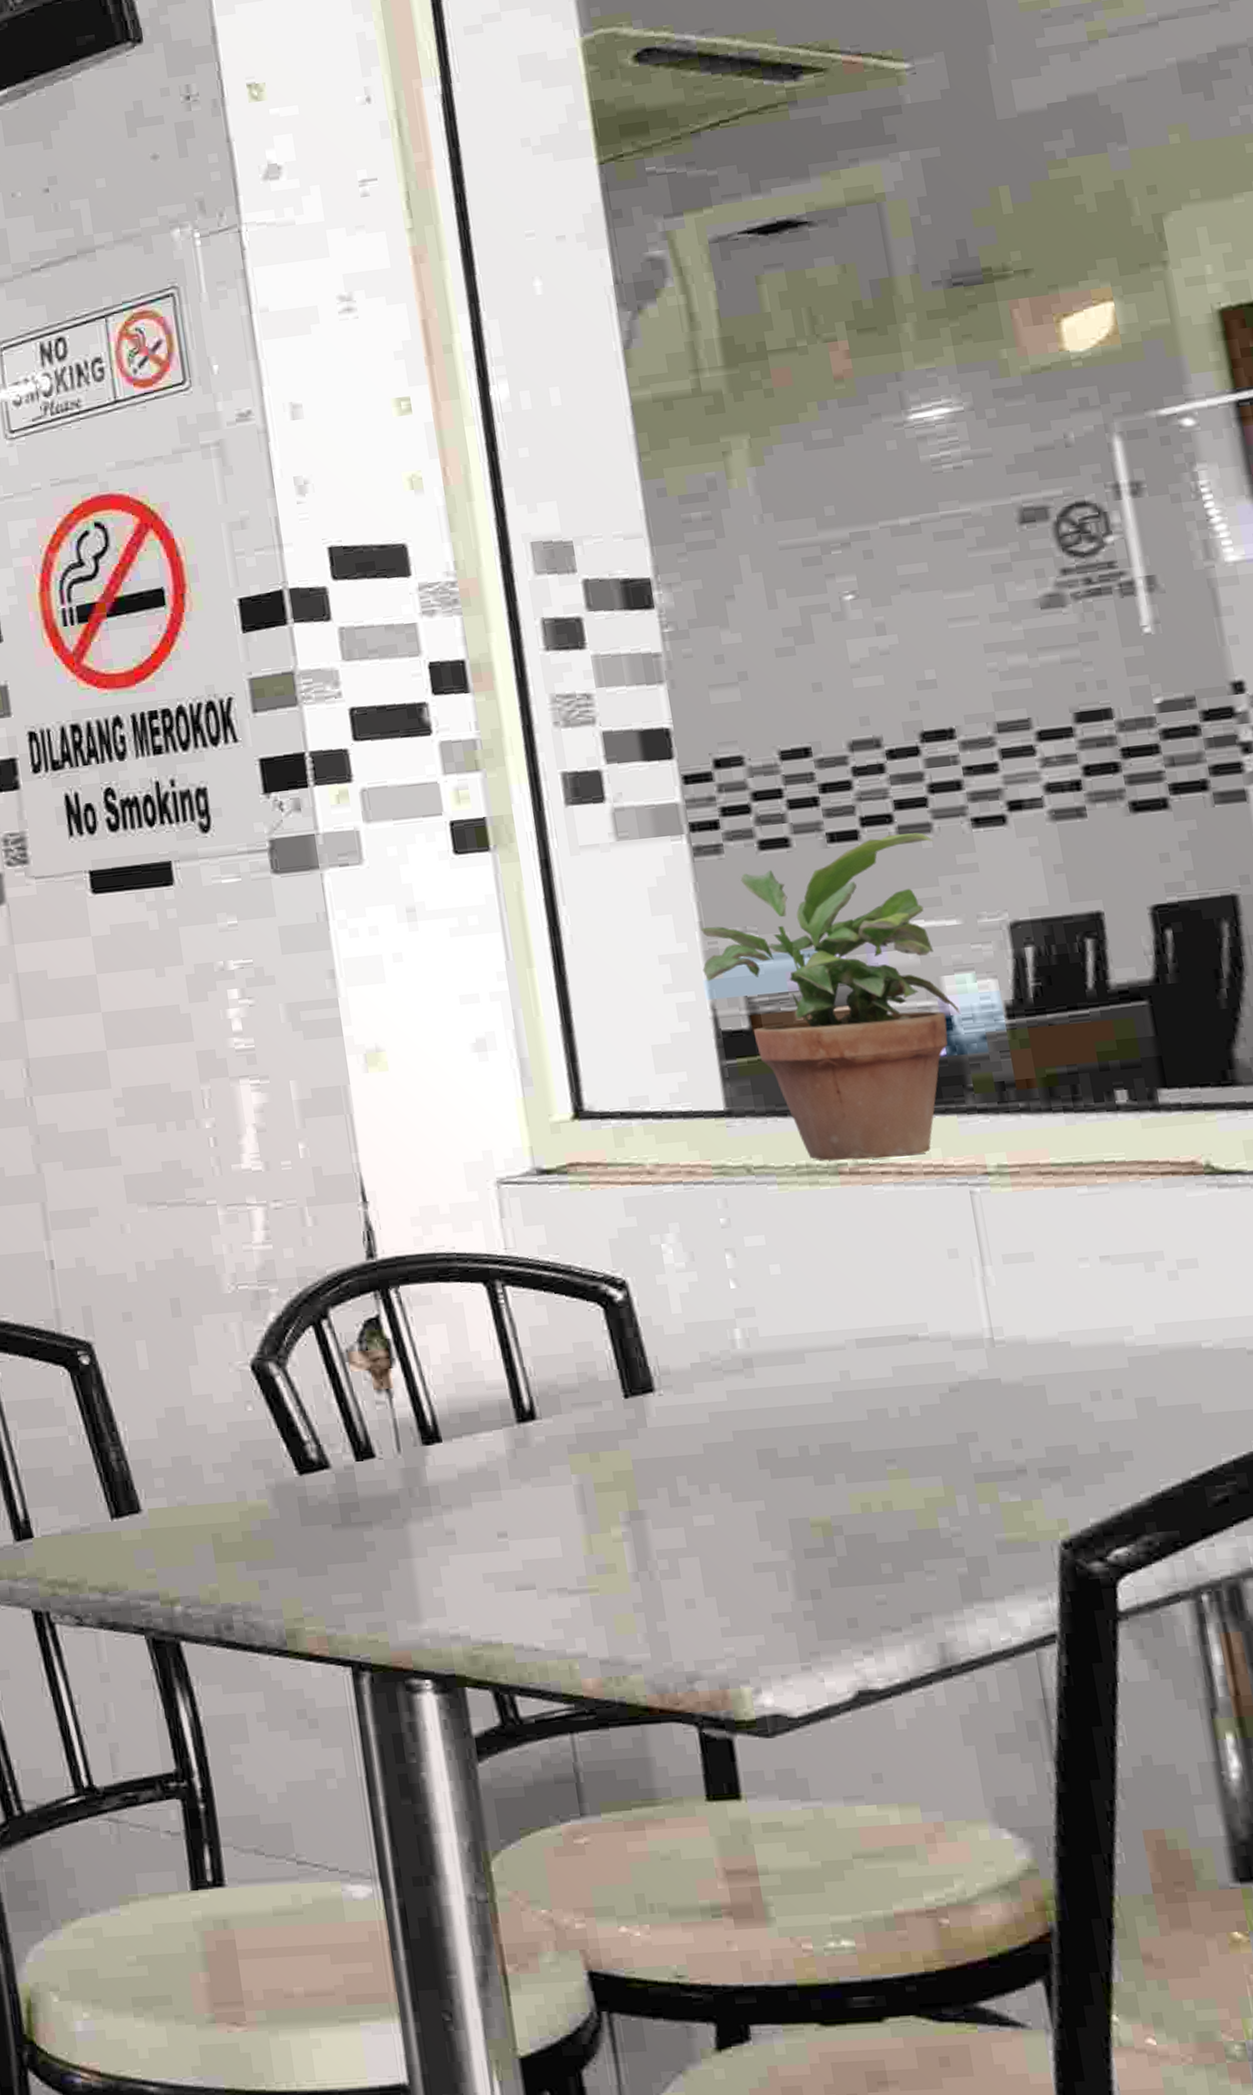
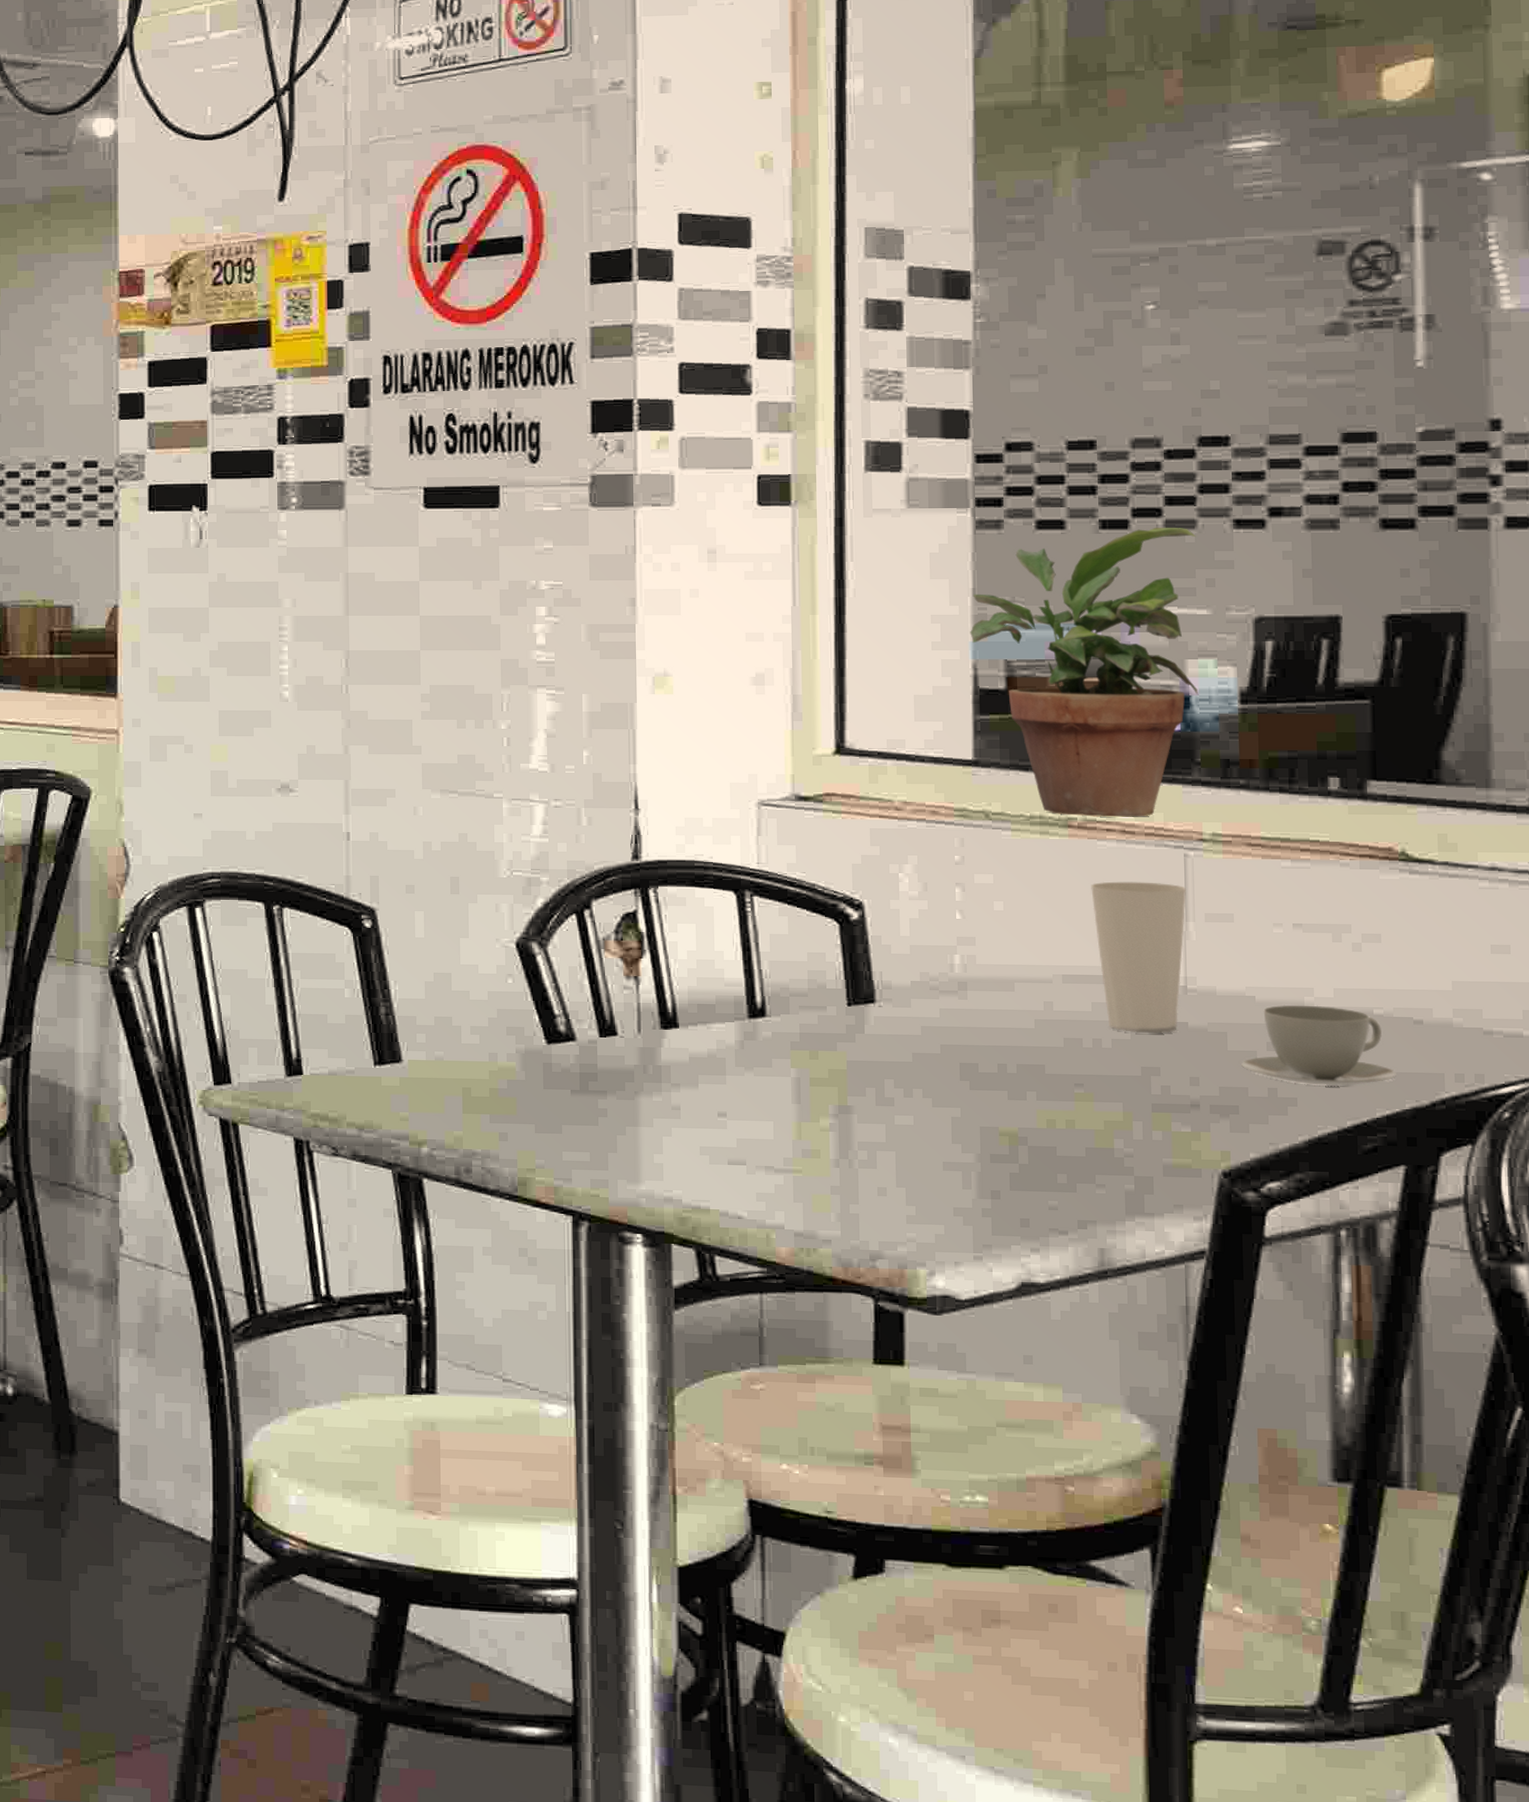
cup: none [873,1225,990,1396] -> present [1091,881,1186,1033]
teacup: none [1065,1344,1237,1435] -> present [1241,1004,1396,1087]

